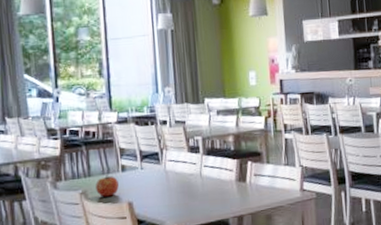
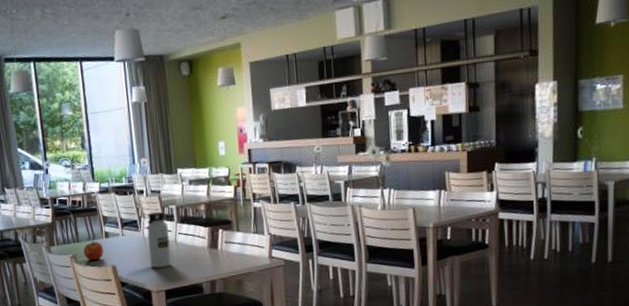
water bottle: none [169,143,196,204] -> present [147,211,172,268]

